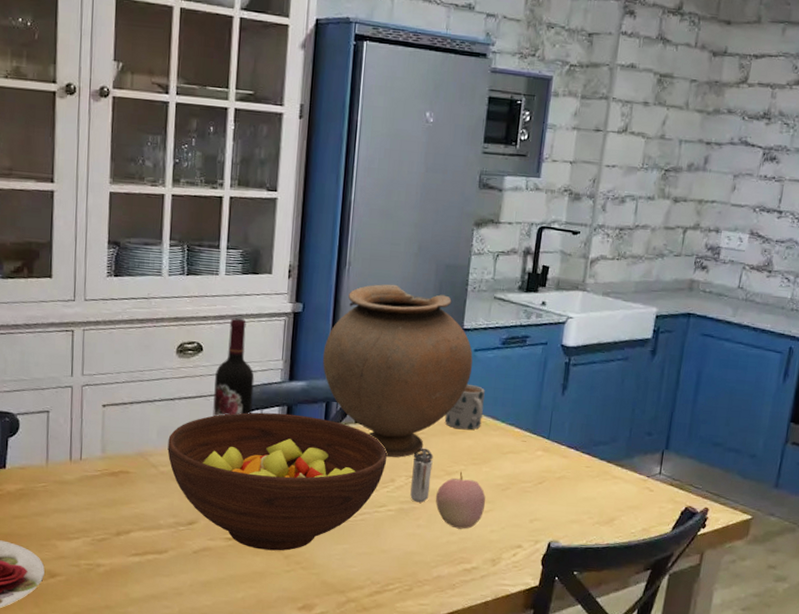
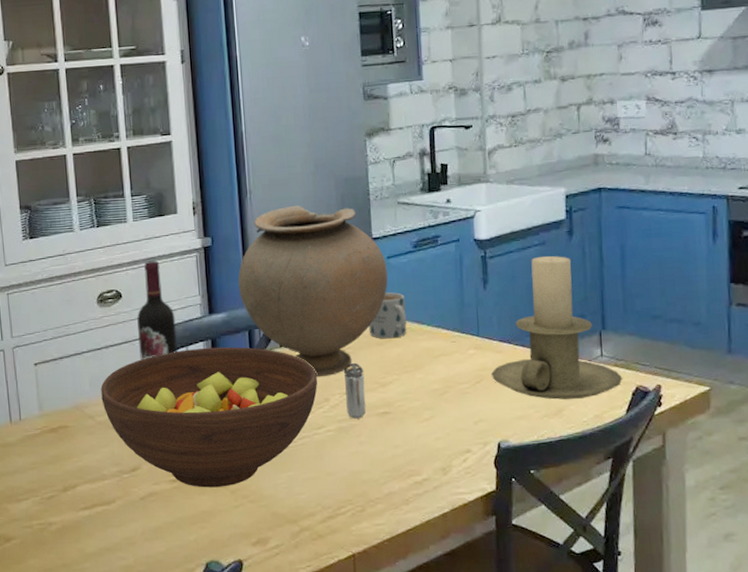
apple: present [435,471,486,529] -> none [373,381,426,441]
candle holder: none [554,371,675,511] -> present [492,255,623,400]

